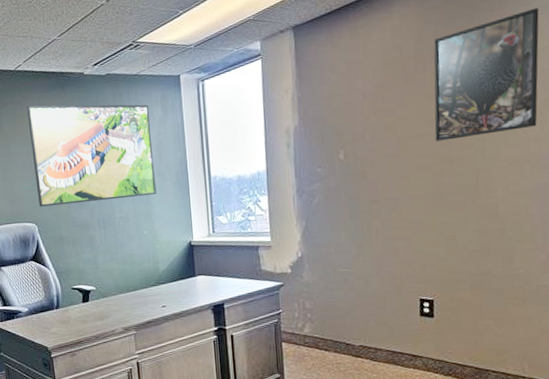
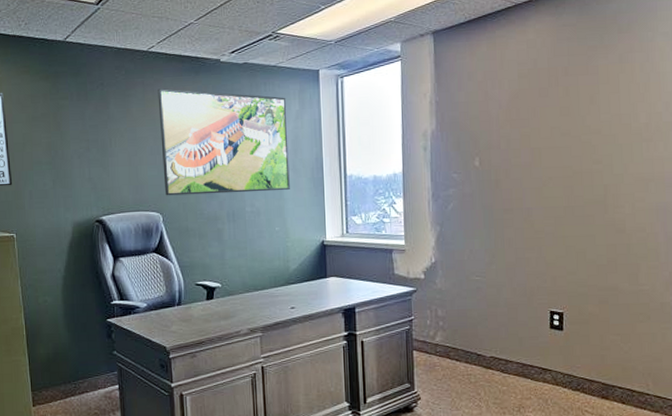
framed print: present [433,7,539,141] -> none [566,34,663,155]

